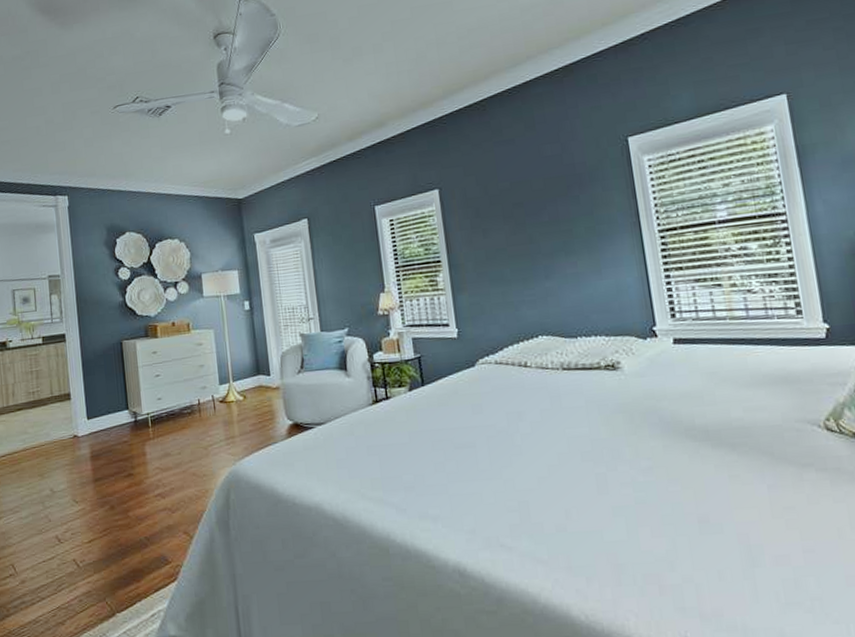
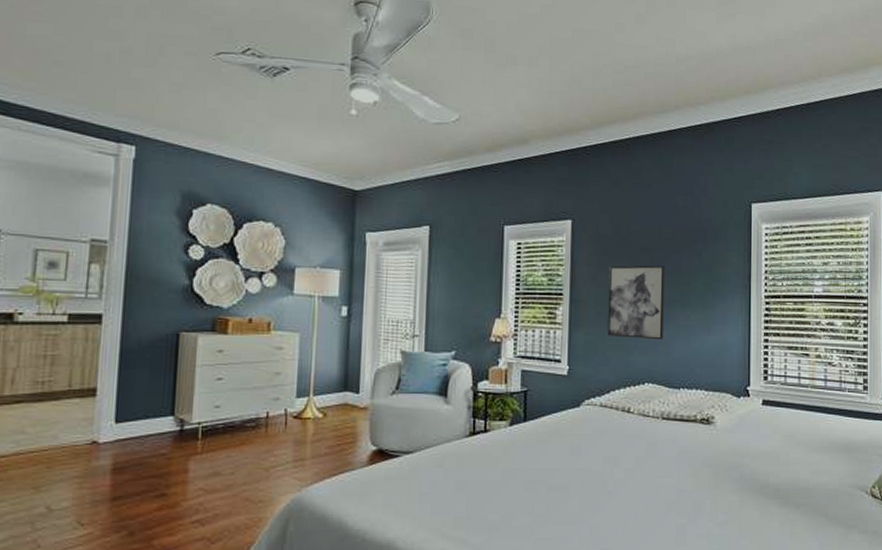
wall art: none [483,217,551,295] -> present [607,265,665,340]

